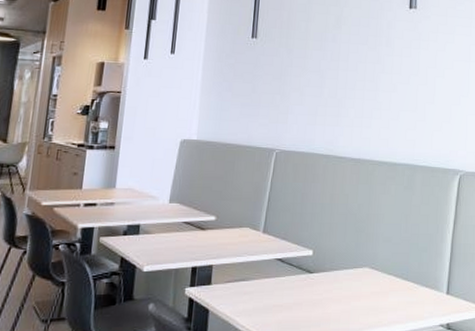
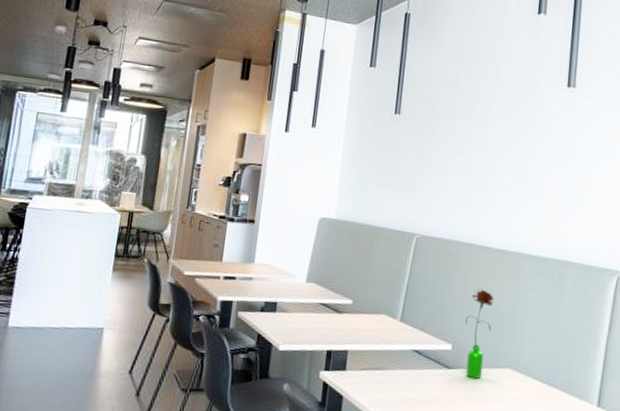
flower: none [324,196,351,280] -> present [465,288,494,379]

